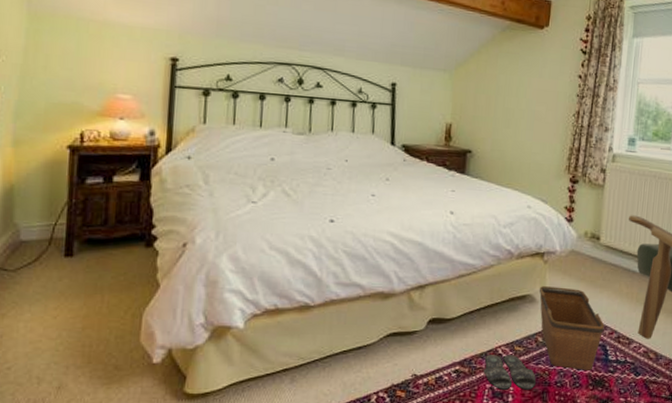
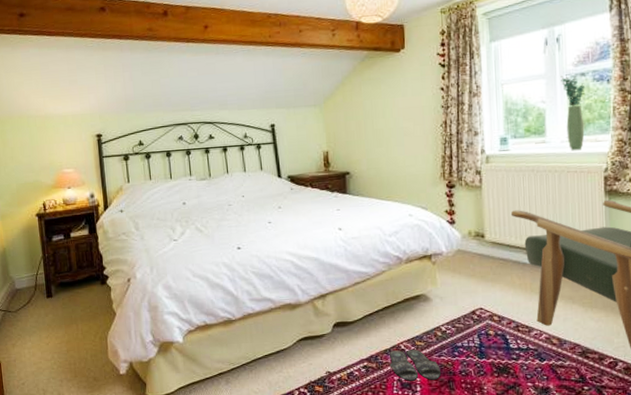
bicycle basket: present [539,286,605,371] -> none [431,284,502,359]

